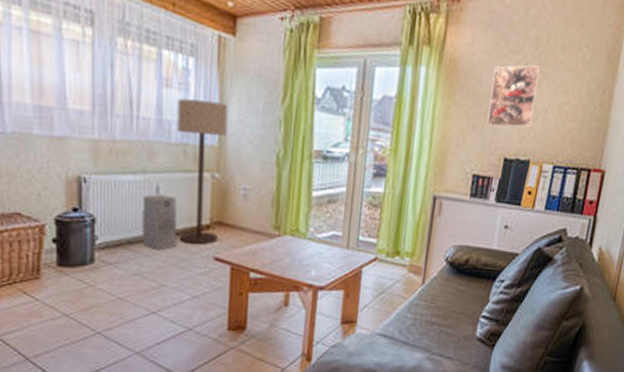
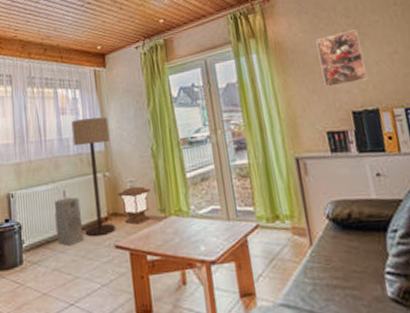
lantern: none [226,195,267,239] -> present [117,186,151,225]

